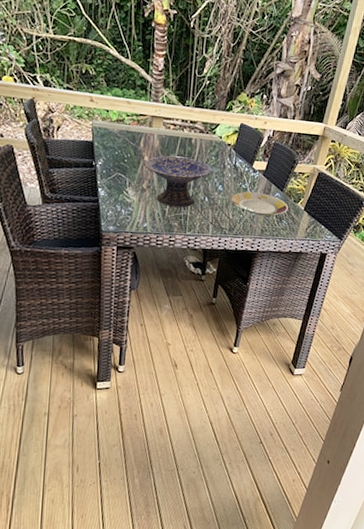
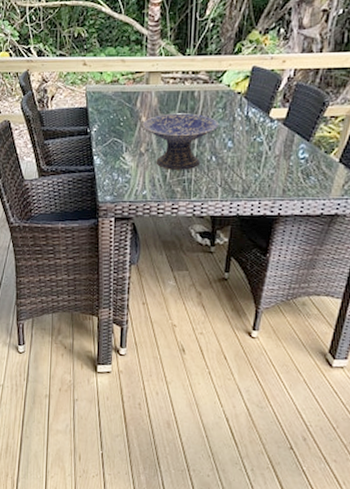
plate: present [232,191,288,216] -> none [244,145,317,173]

